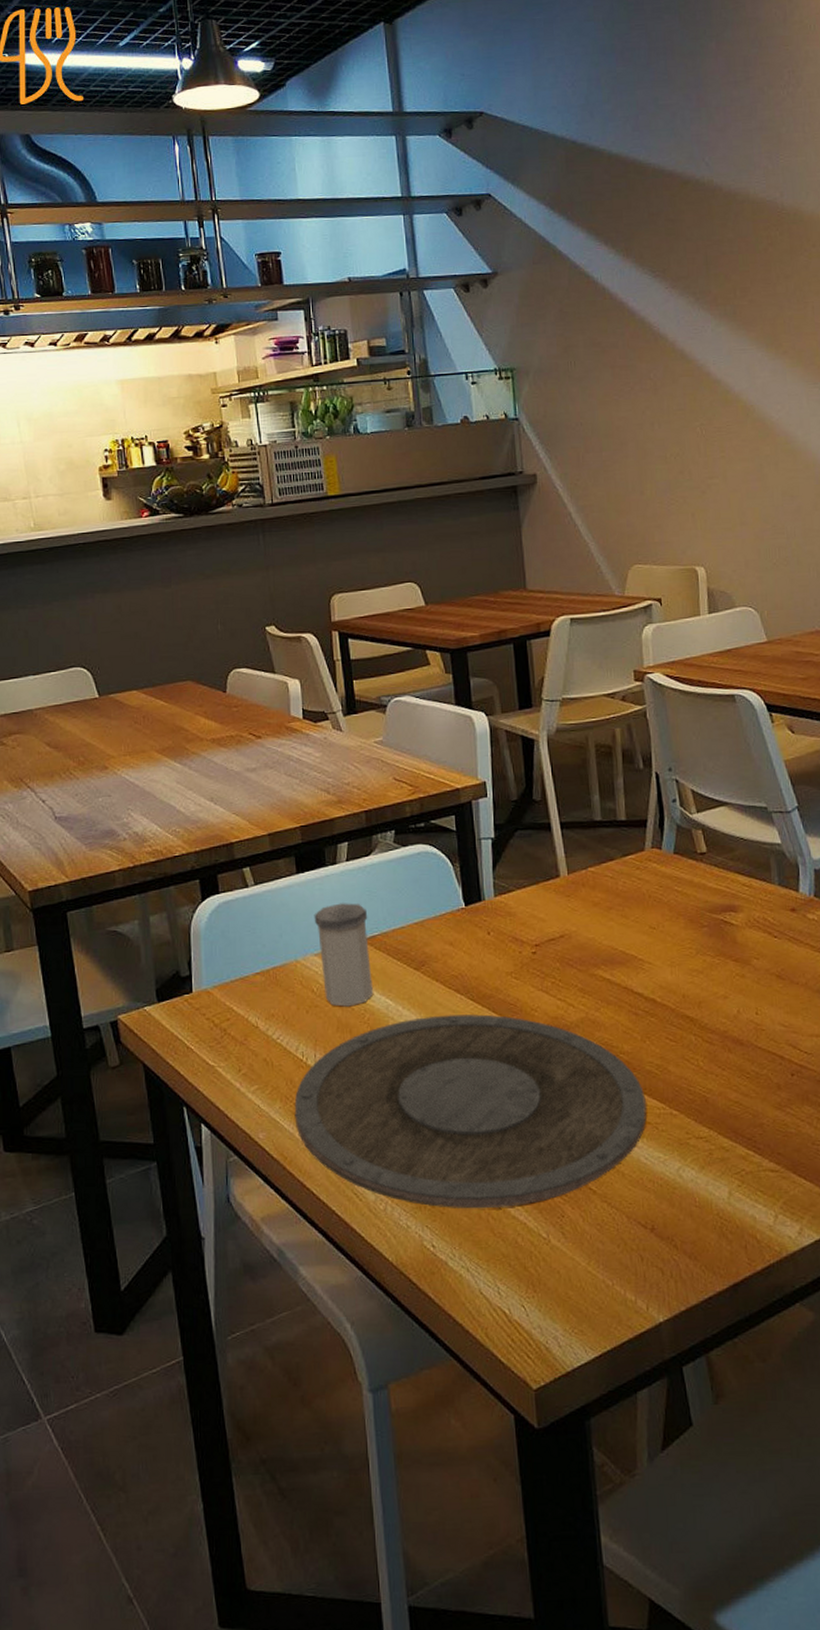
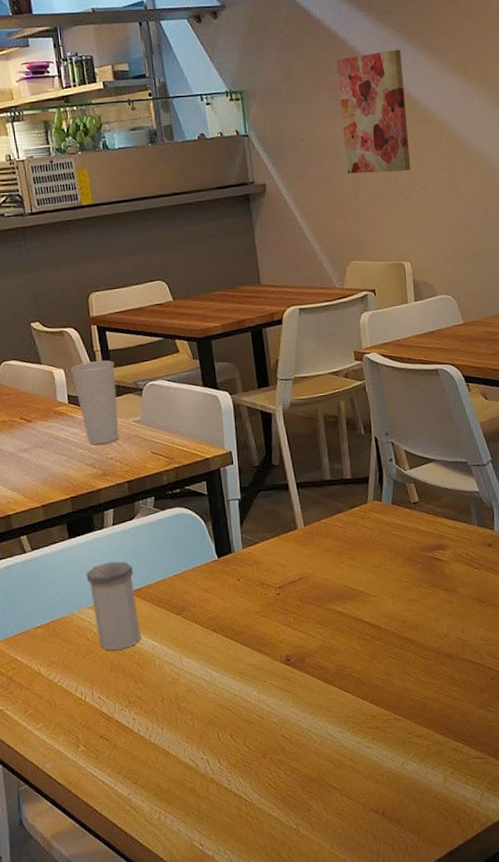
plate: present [294,1014,647,1209] -> none [76,648,376,812]
cup: none [307,671,358,768] -> present [70,360,120,445]
wall art: none [623,320,709,463] -> present [336,49,411,173]

